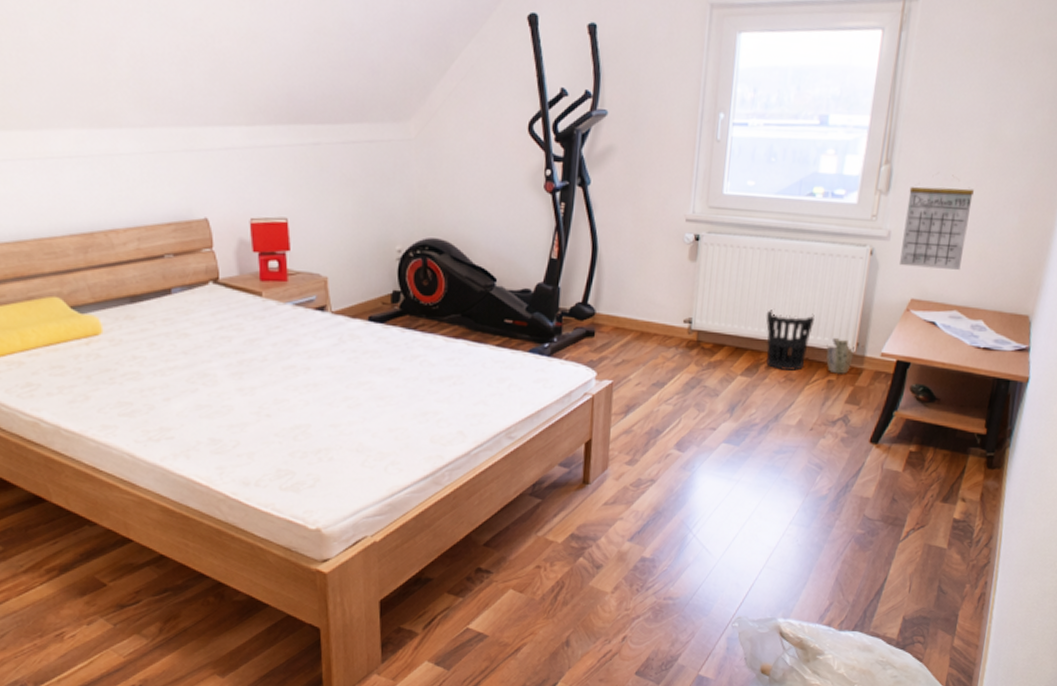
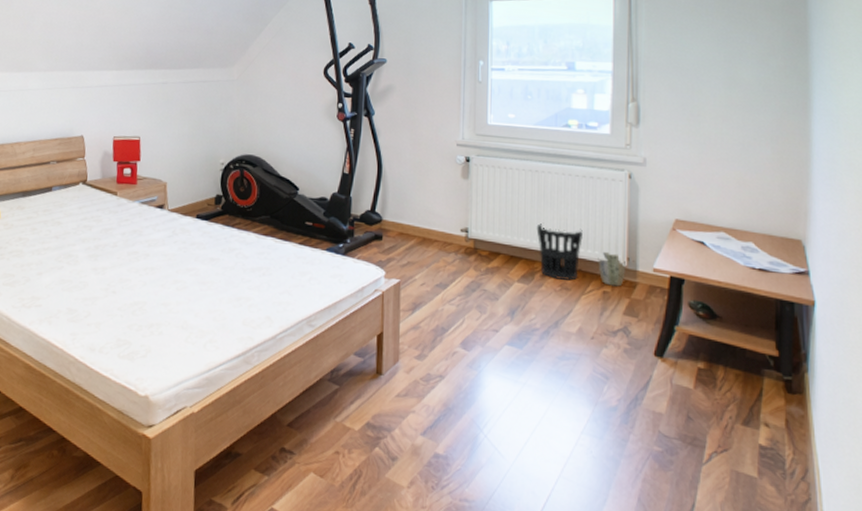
calendar: present [900,175,974,270] -> none [658,111,722,194]

